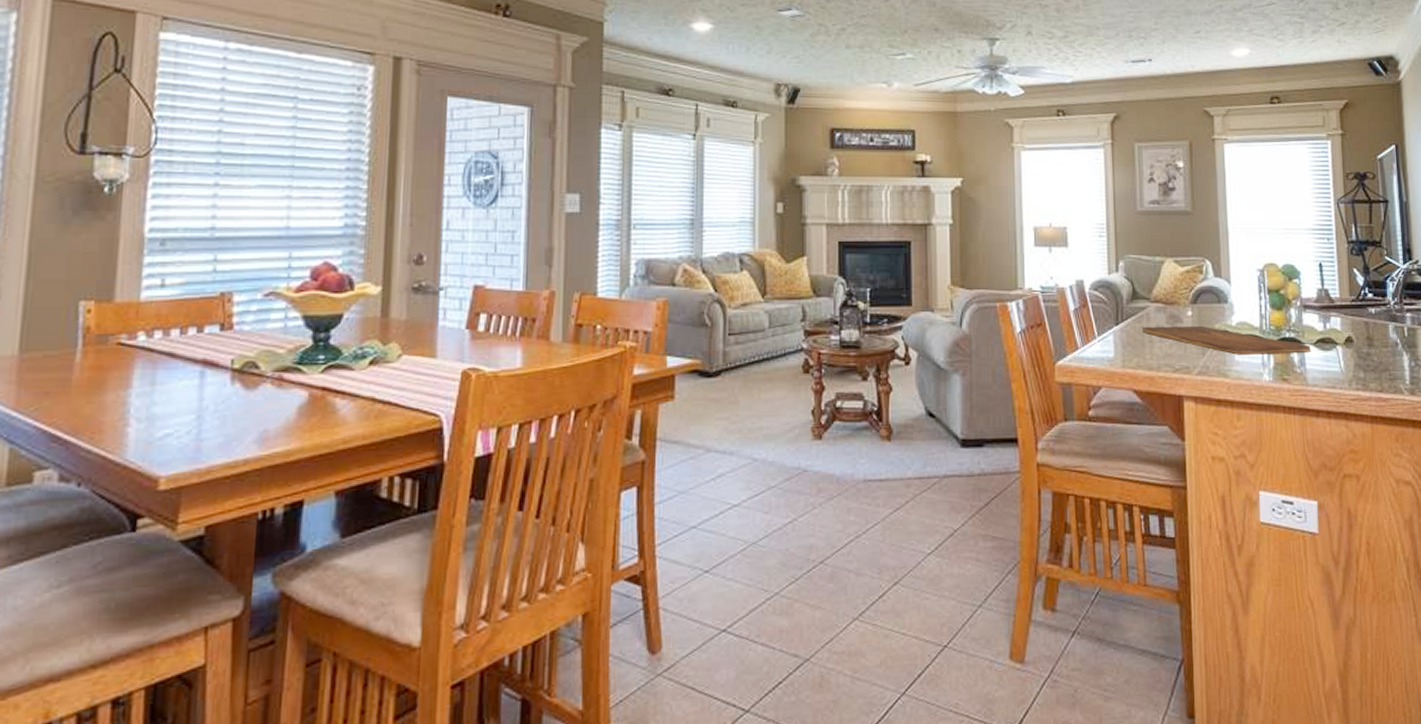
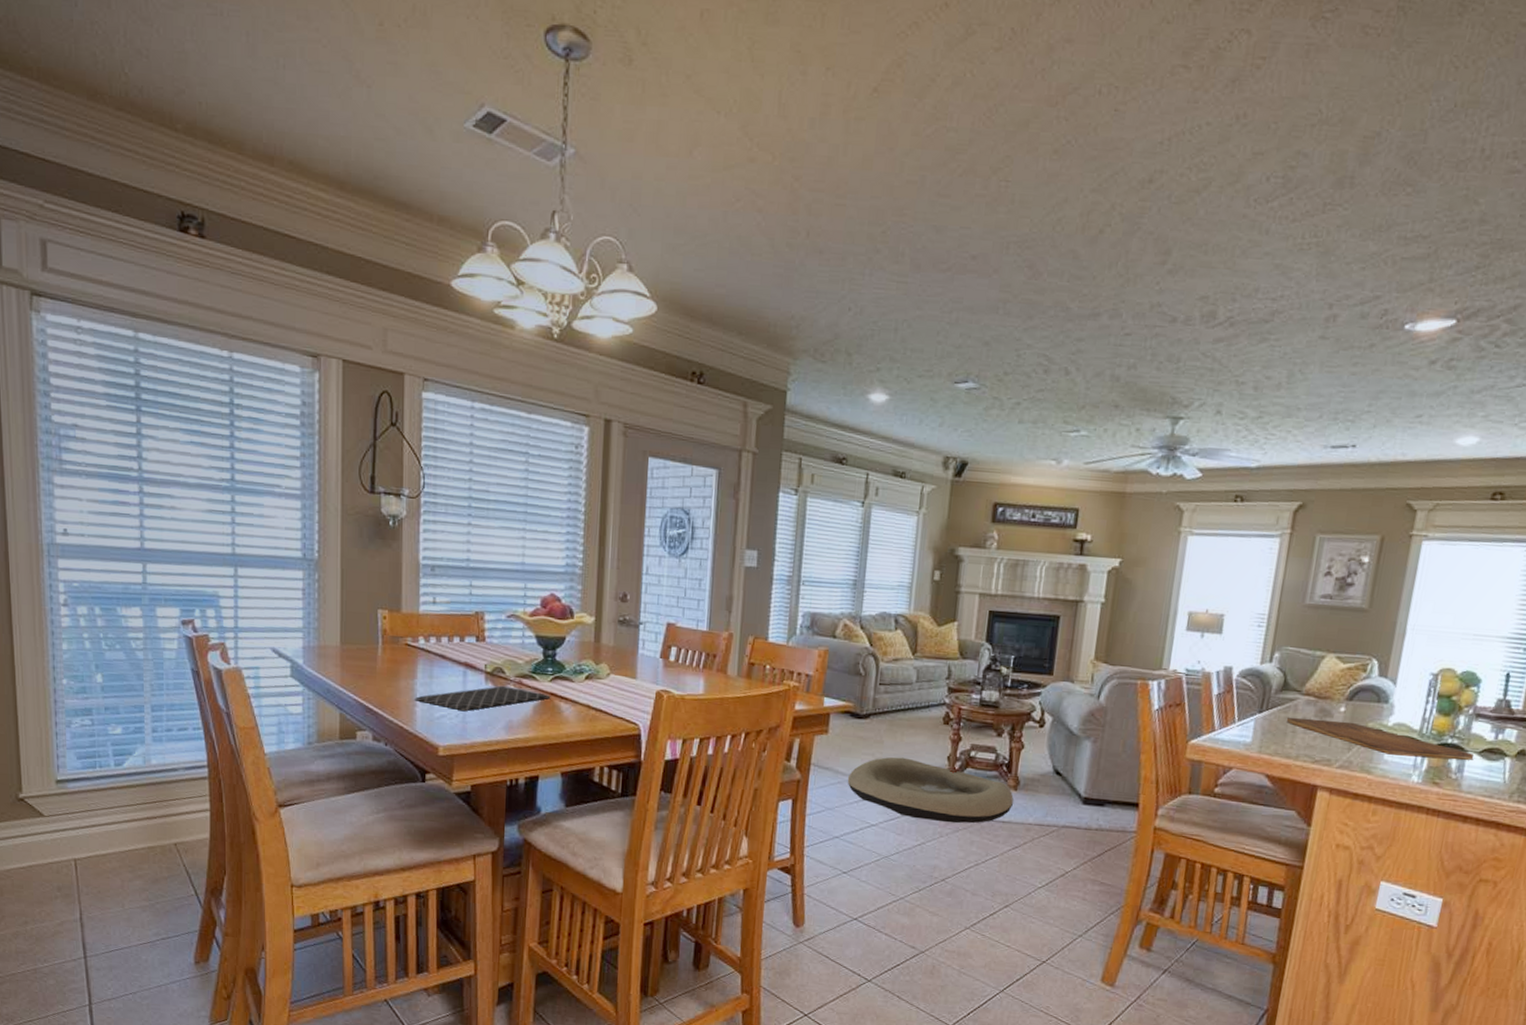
placemat: none [126,384,323,424] -> present [414,685,551,711]
dog bed: none [701,417,888,490] -> present [847,757,1014,824]

